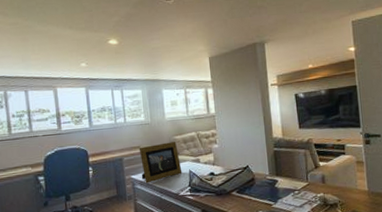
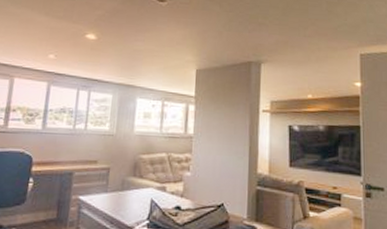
picture frame: present [139,142,182,184] -> none [91,161,143,209]

